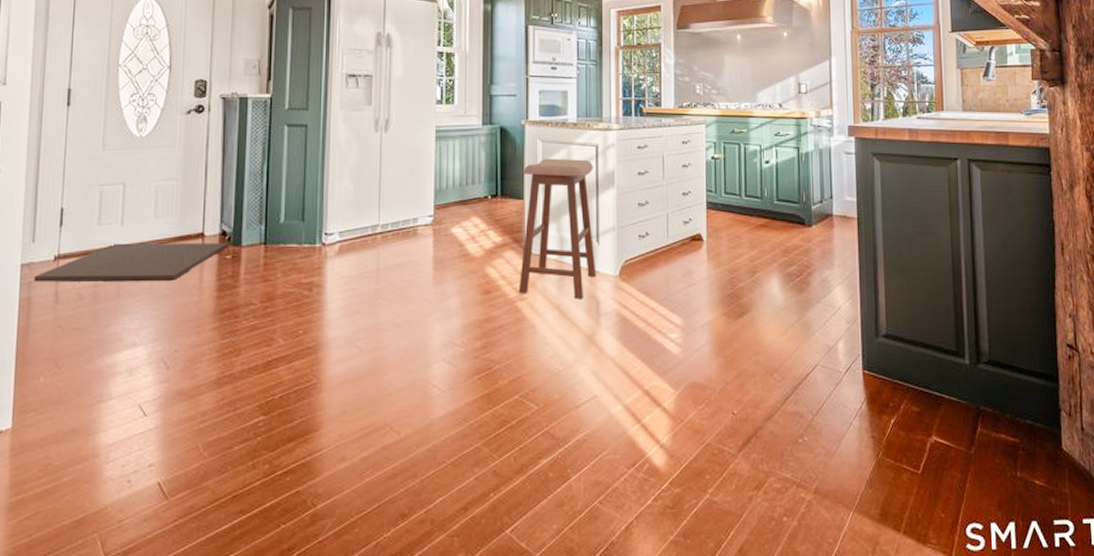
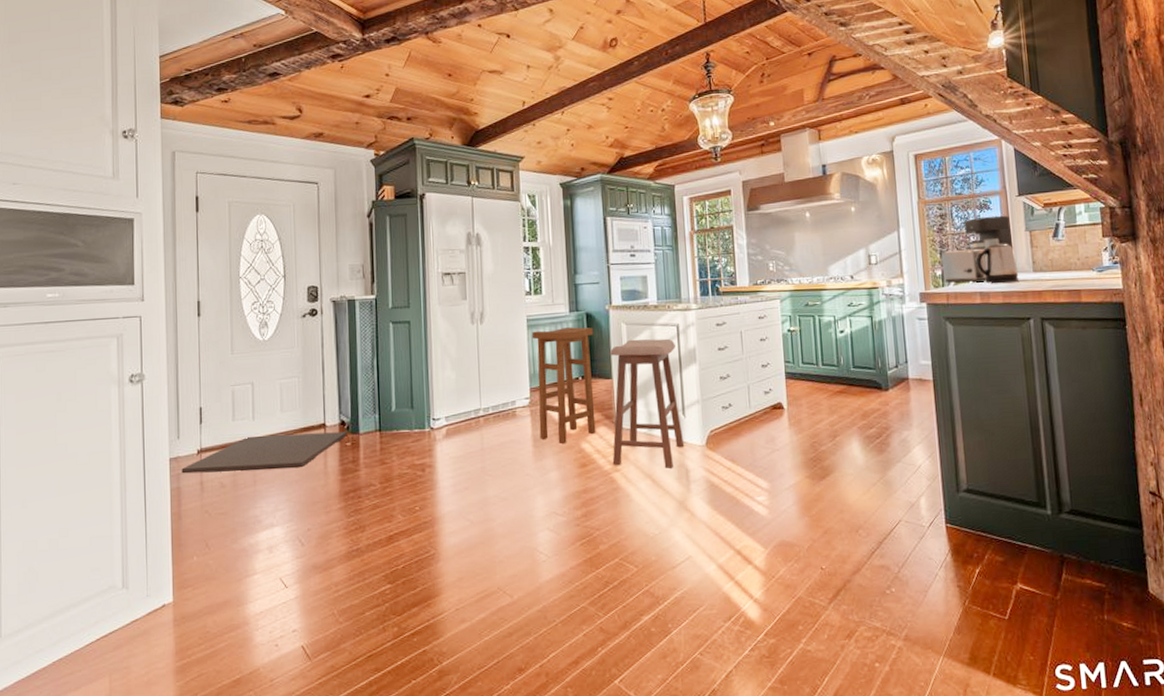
bar stool: none [440,142,507,267] -> present [531,327,596,443]
toaster: none [871,83,916,119] -> present [941,248,986,284]
coffee maker: none [895,51,944,85] -> present [964,215,1014,250]
kettle: none [906,79,949,121] -> present [976,243,1020,284]

